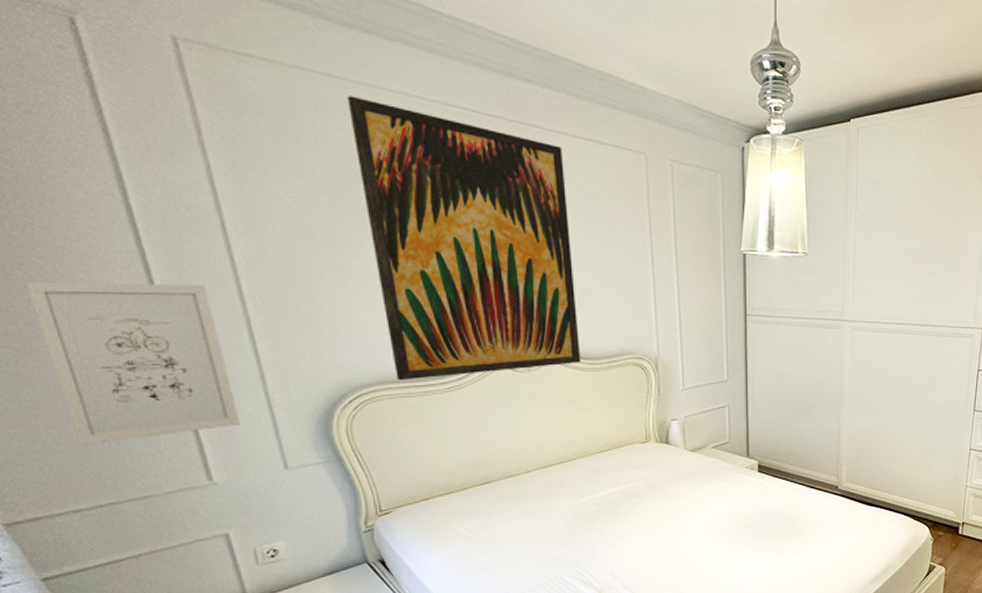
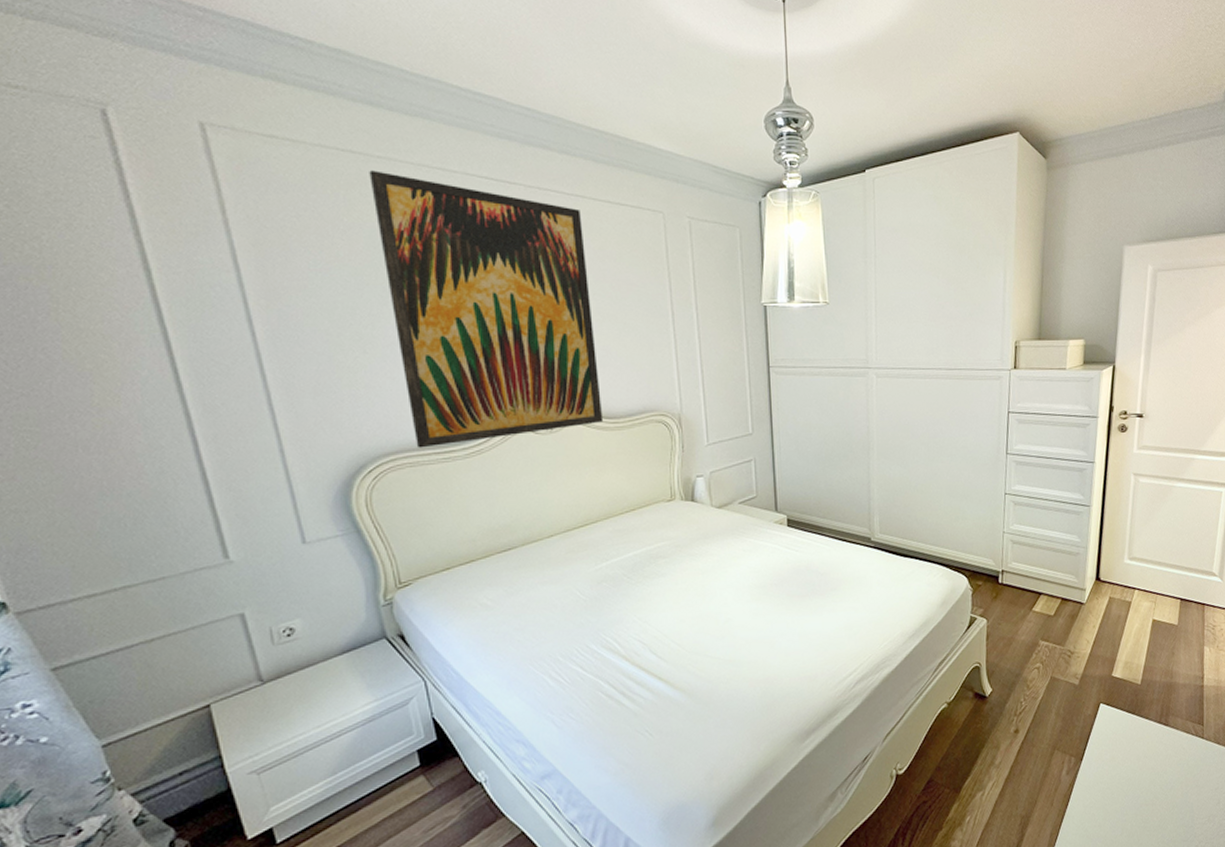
wall art: present [26,282,240,446] -> none [49,360,258,529]

